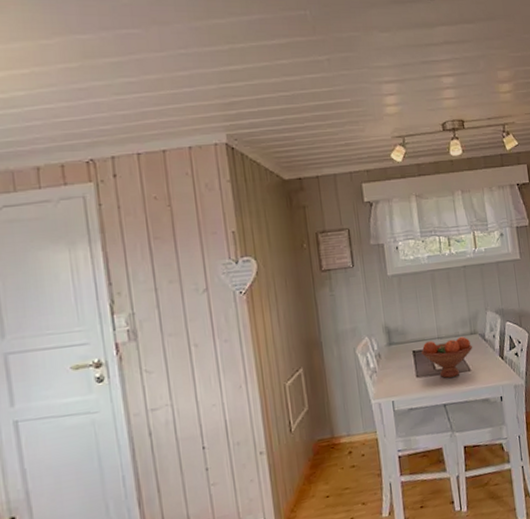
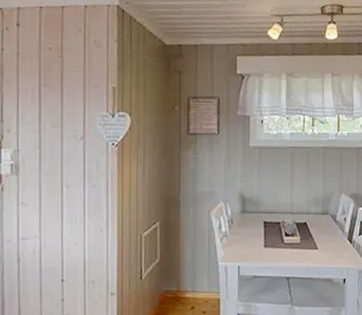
fruit bowl: present [421,336,473,378] -> none [272,215,323,252]

